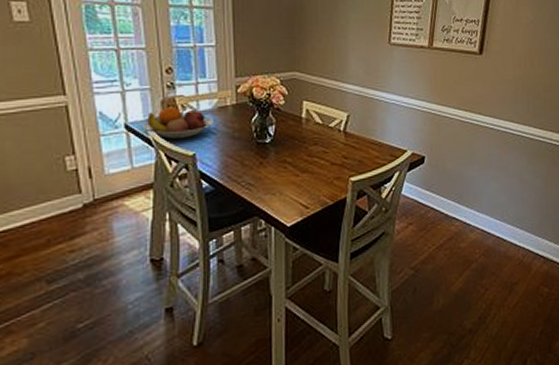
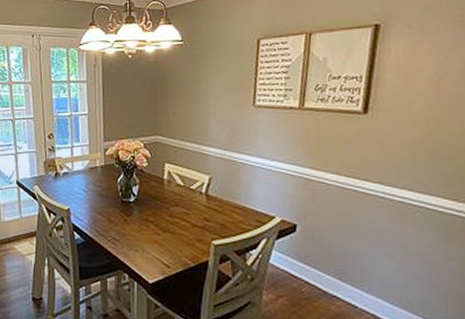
fruit bowl: present [144,108,213,139] -> none [30,168,85,194]

